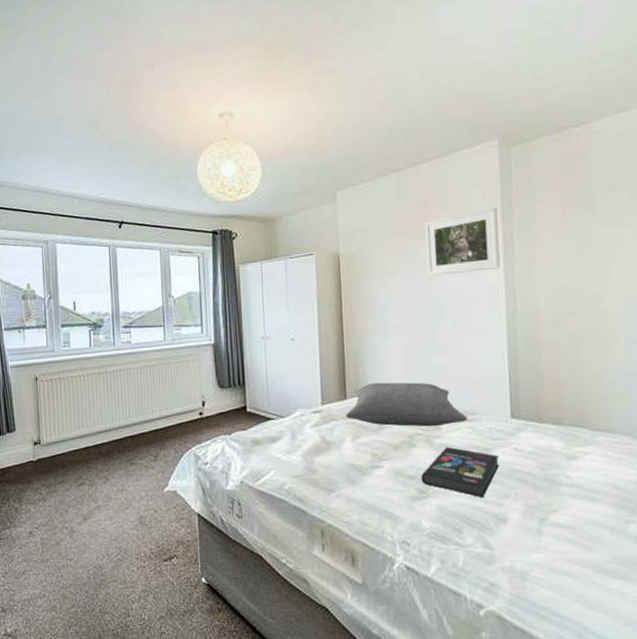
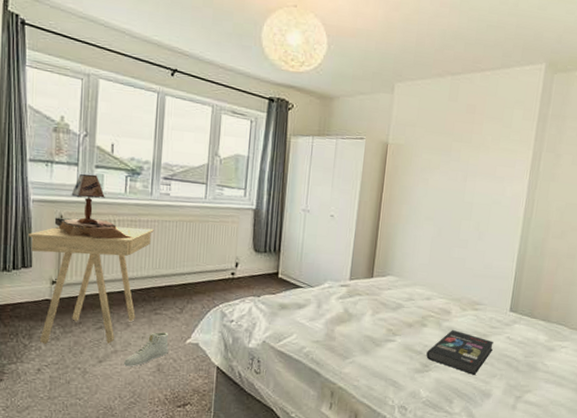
side table: none [10,378,120,507] -> present [29,226,154,345]
table lamp: none [30,333,102,396] -> present [54,173,133,240]
sneaker: none [106,483,148,522] -> present [123,332,169,367]
pillow: present [346,382,468,427] -> none [370,266,475,311]
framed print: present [425,207,500,276] -> none [464,125,533,181]

